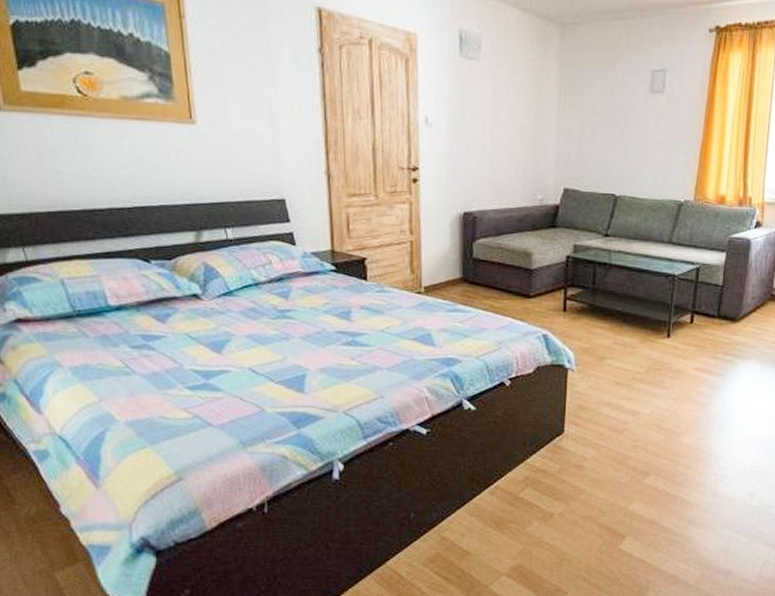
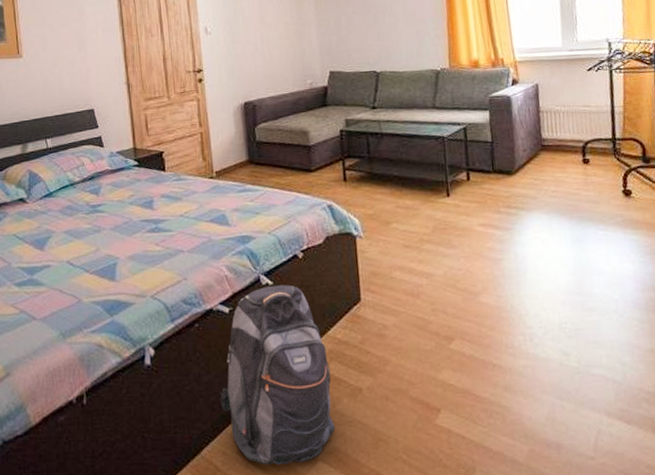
backpack: none [409,411,525,577] -> present [219,285,335,465]

